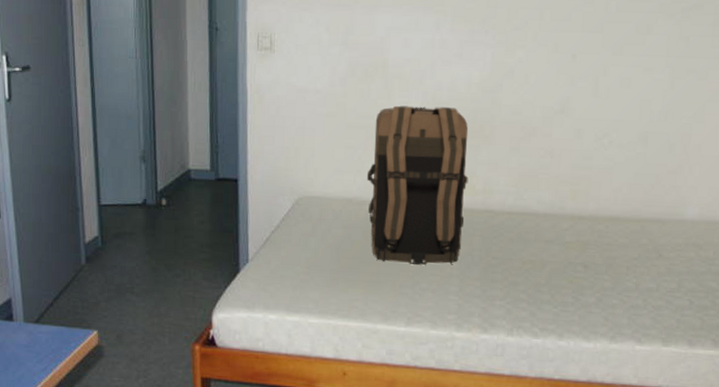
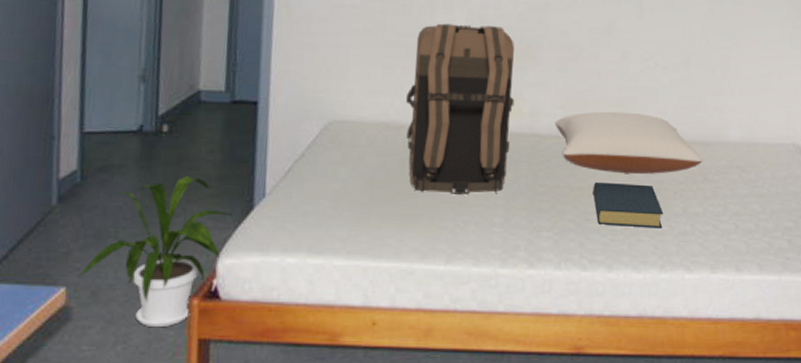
house plant: none [105,243,222,367] -> present [77,176,232,328]
pillow: none [507,189,658,250] -> present [554,111,703,175]
hardback book: none [544,256,616,302] -> present [592,181,664,229]

